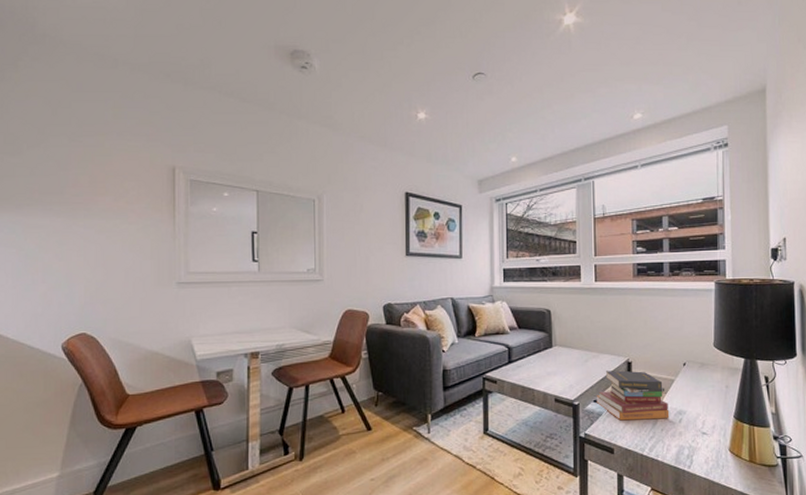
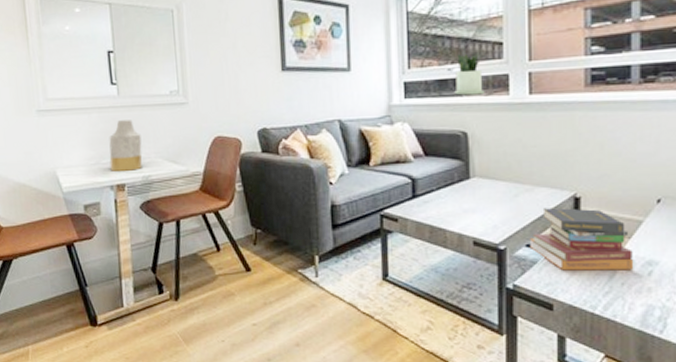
vase: none [246,293,278,341] -> present [109,120,143,173]
planter: none [541,248,564,281] -> present [454,52,485,96]

